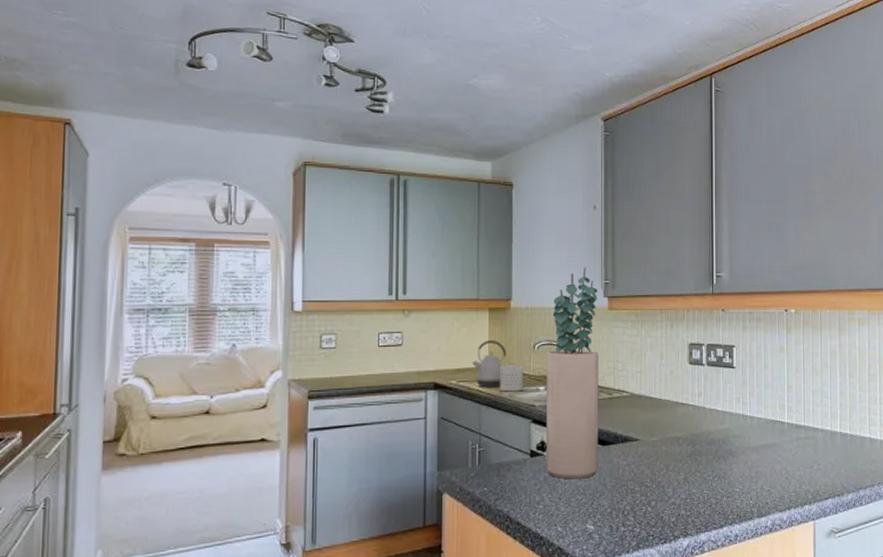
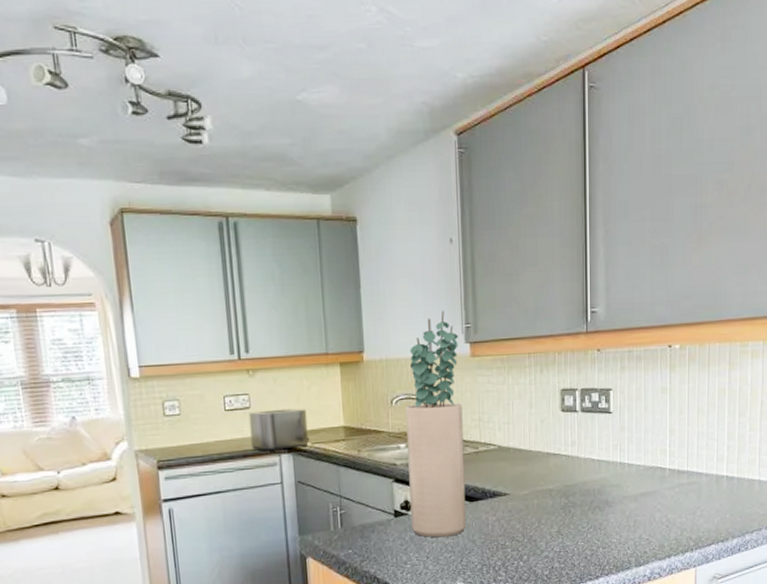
toaster: none [400,347,456,387] -> present [248,408,310,452]
kettle: present [472,340,507,388] -> none [326,397,362,449]
mug: present [500,365,523,392] -> none [356,422,383,452]

